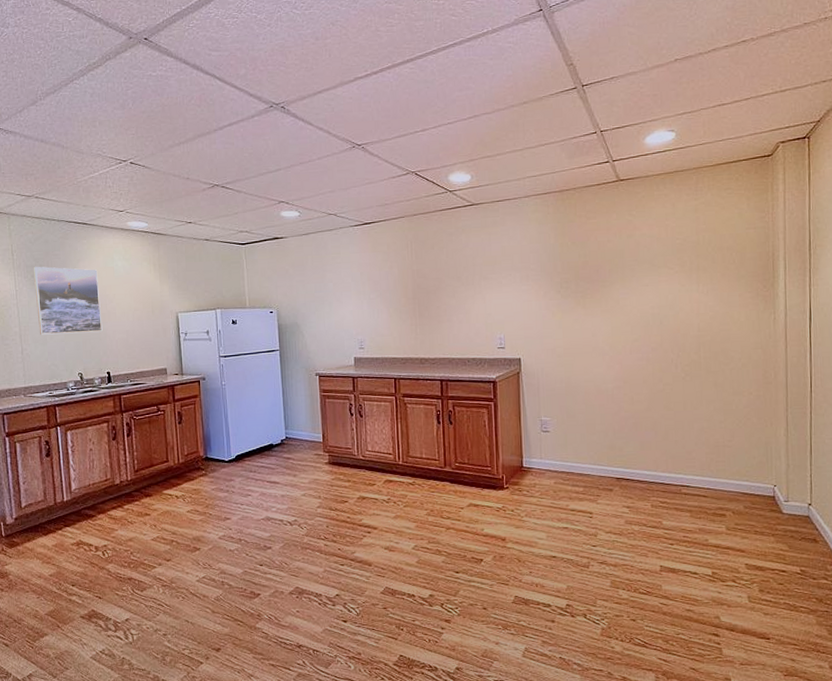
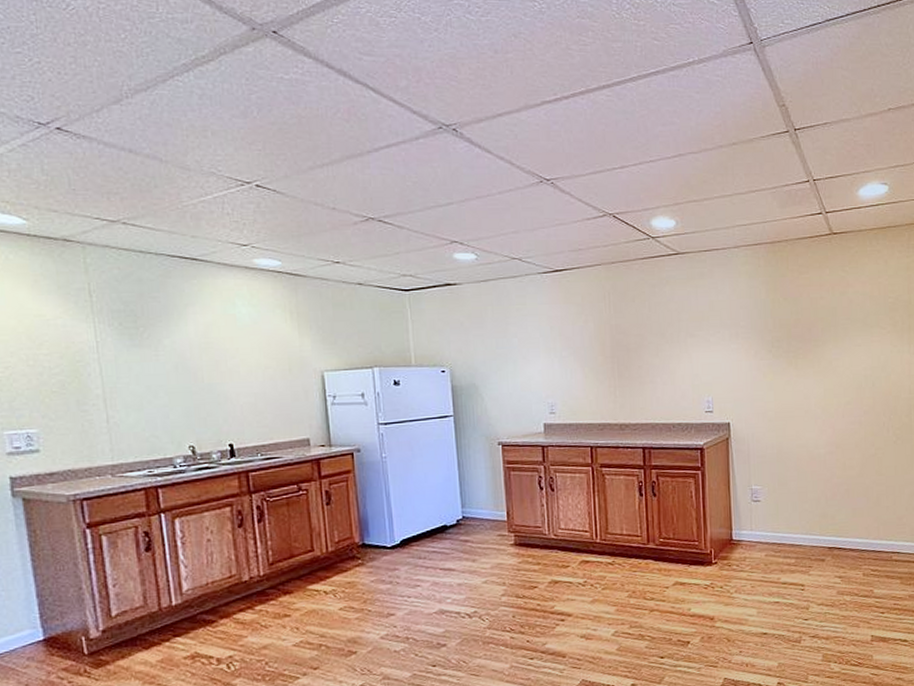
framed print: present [33,266,103,335] -> none [120,311,222,399]

